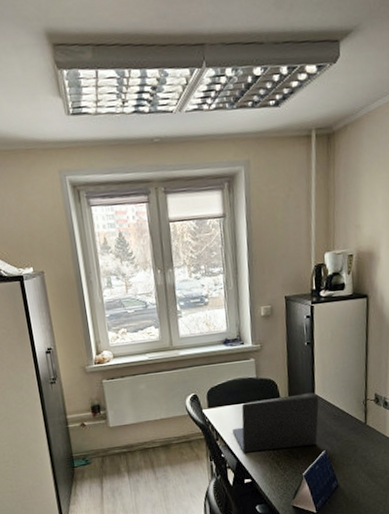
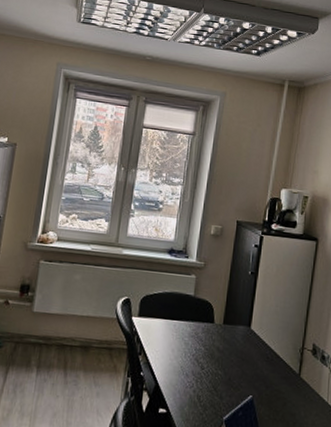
laptop: present [233,395,319,453] -> none [158,320,254,386]

